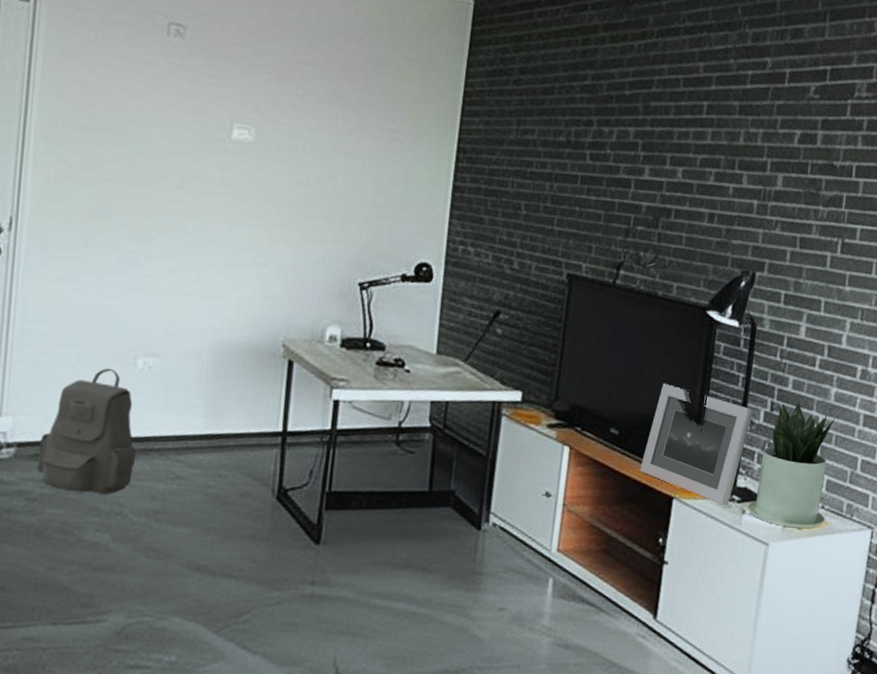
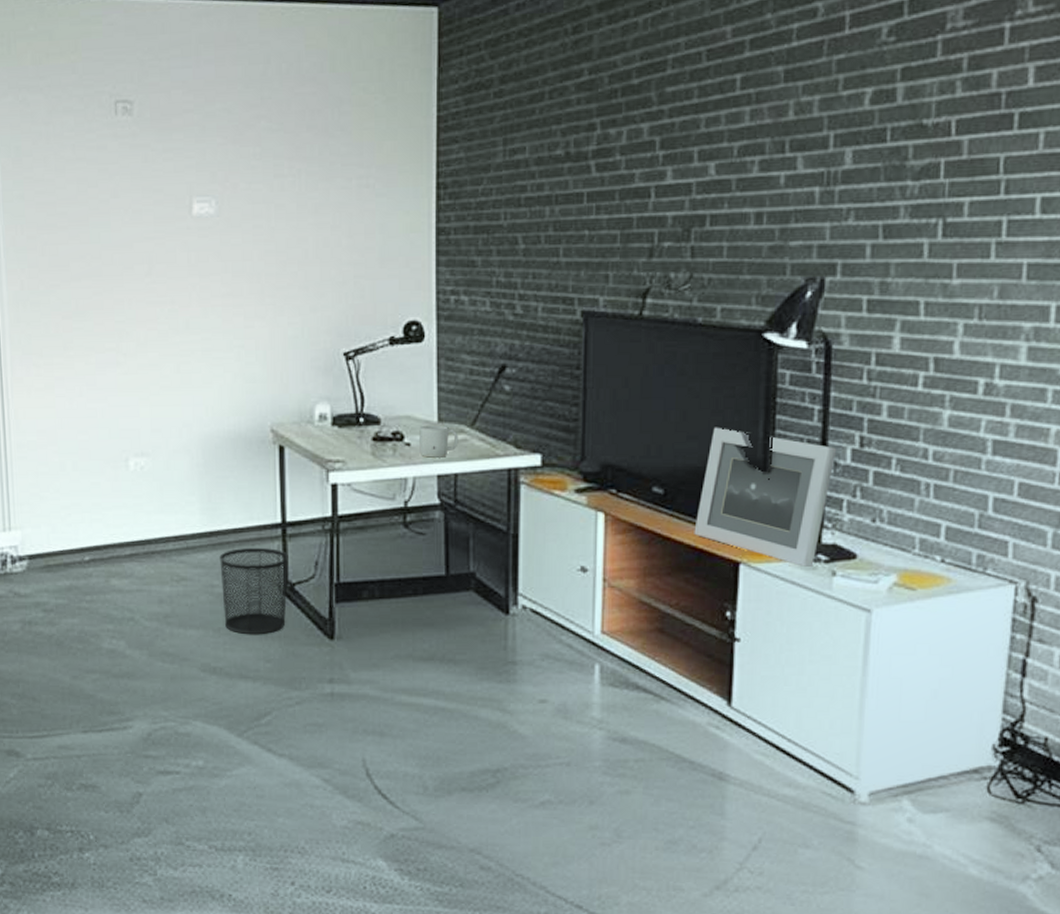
backpack: present [36,368,136,495] -> none [48,473,140,601]
waste bin: none [215,452,285,536] -> present [219,547,289,635]
mug: none [417,356,453,386] -> present [419,425,459,458]
planter: present [748,402,835,529] -> none [839,433,951,589]

